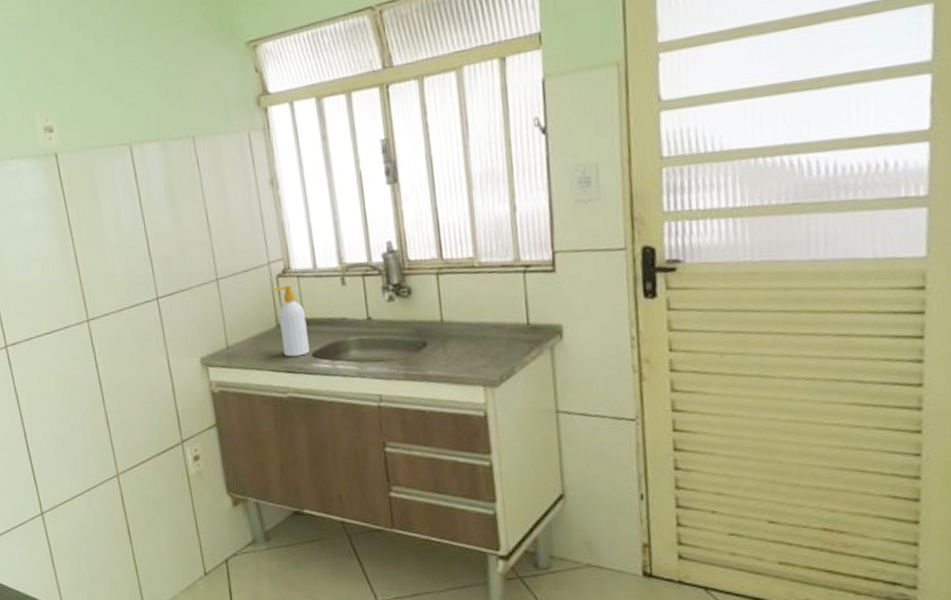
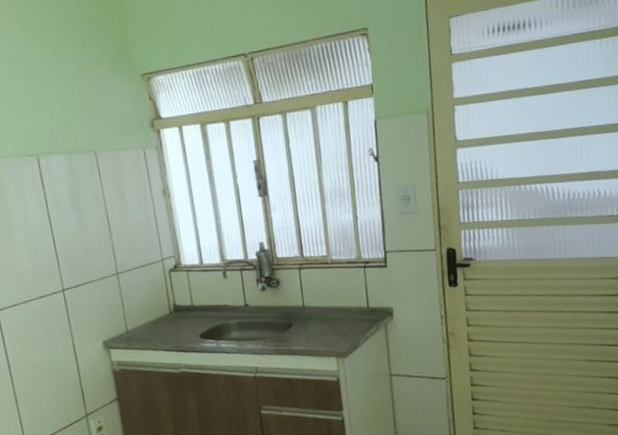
soap bottle: present [275,284,310,357] -> none [168,277,198,339]

